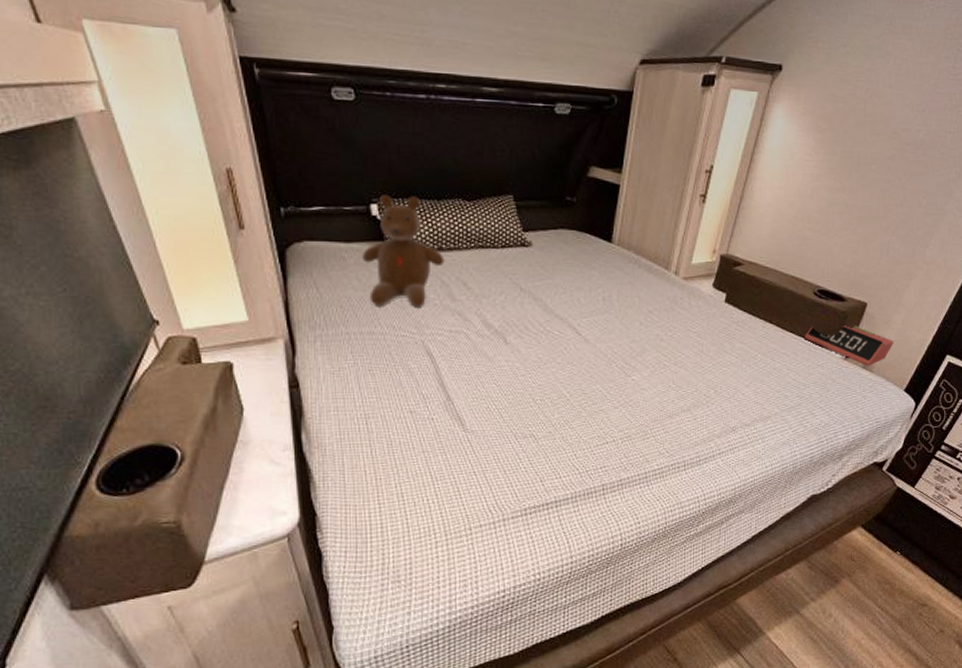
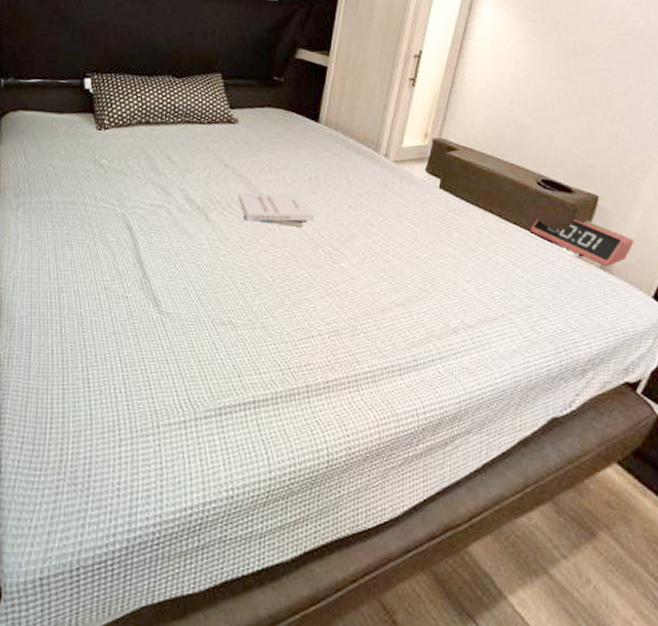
stuffed bear: present [361,195,445,307] -> none [71,70,151,179]
books: none [535,314,607,345] -> present [238,193,314,227]

